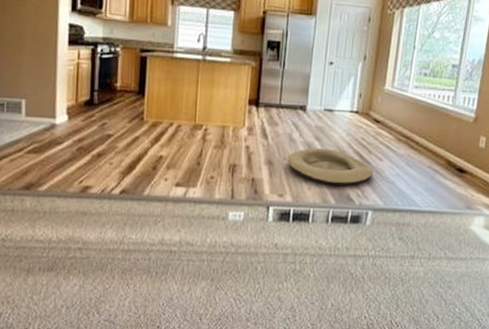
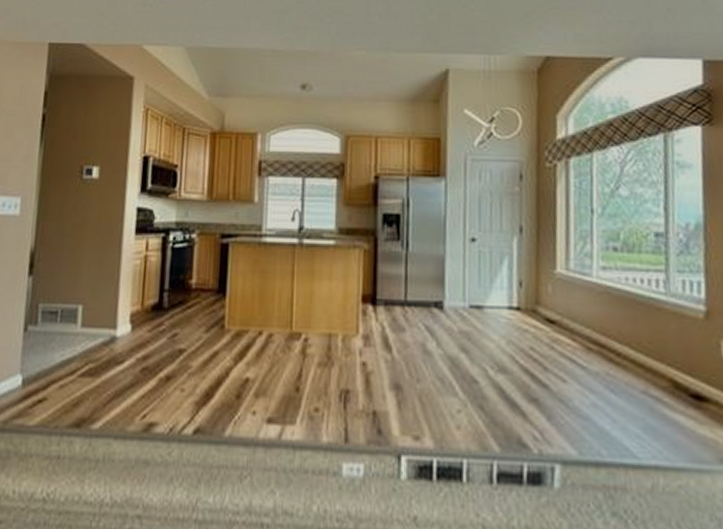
dog bed: present [287,148,373,186] -> none [422,364,554,424]

